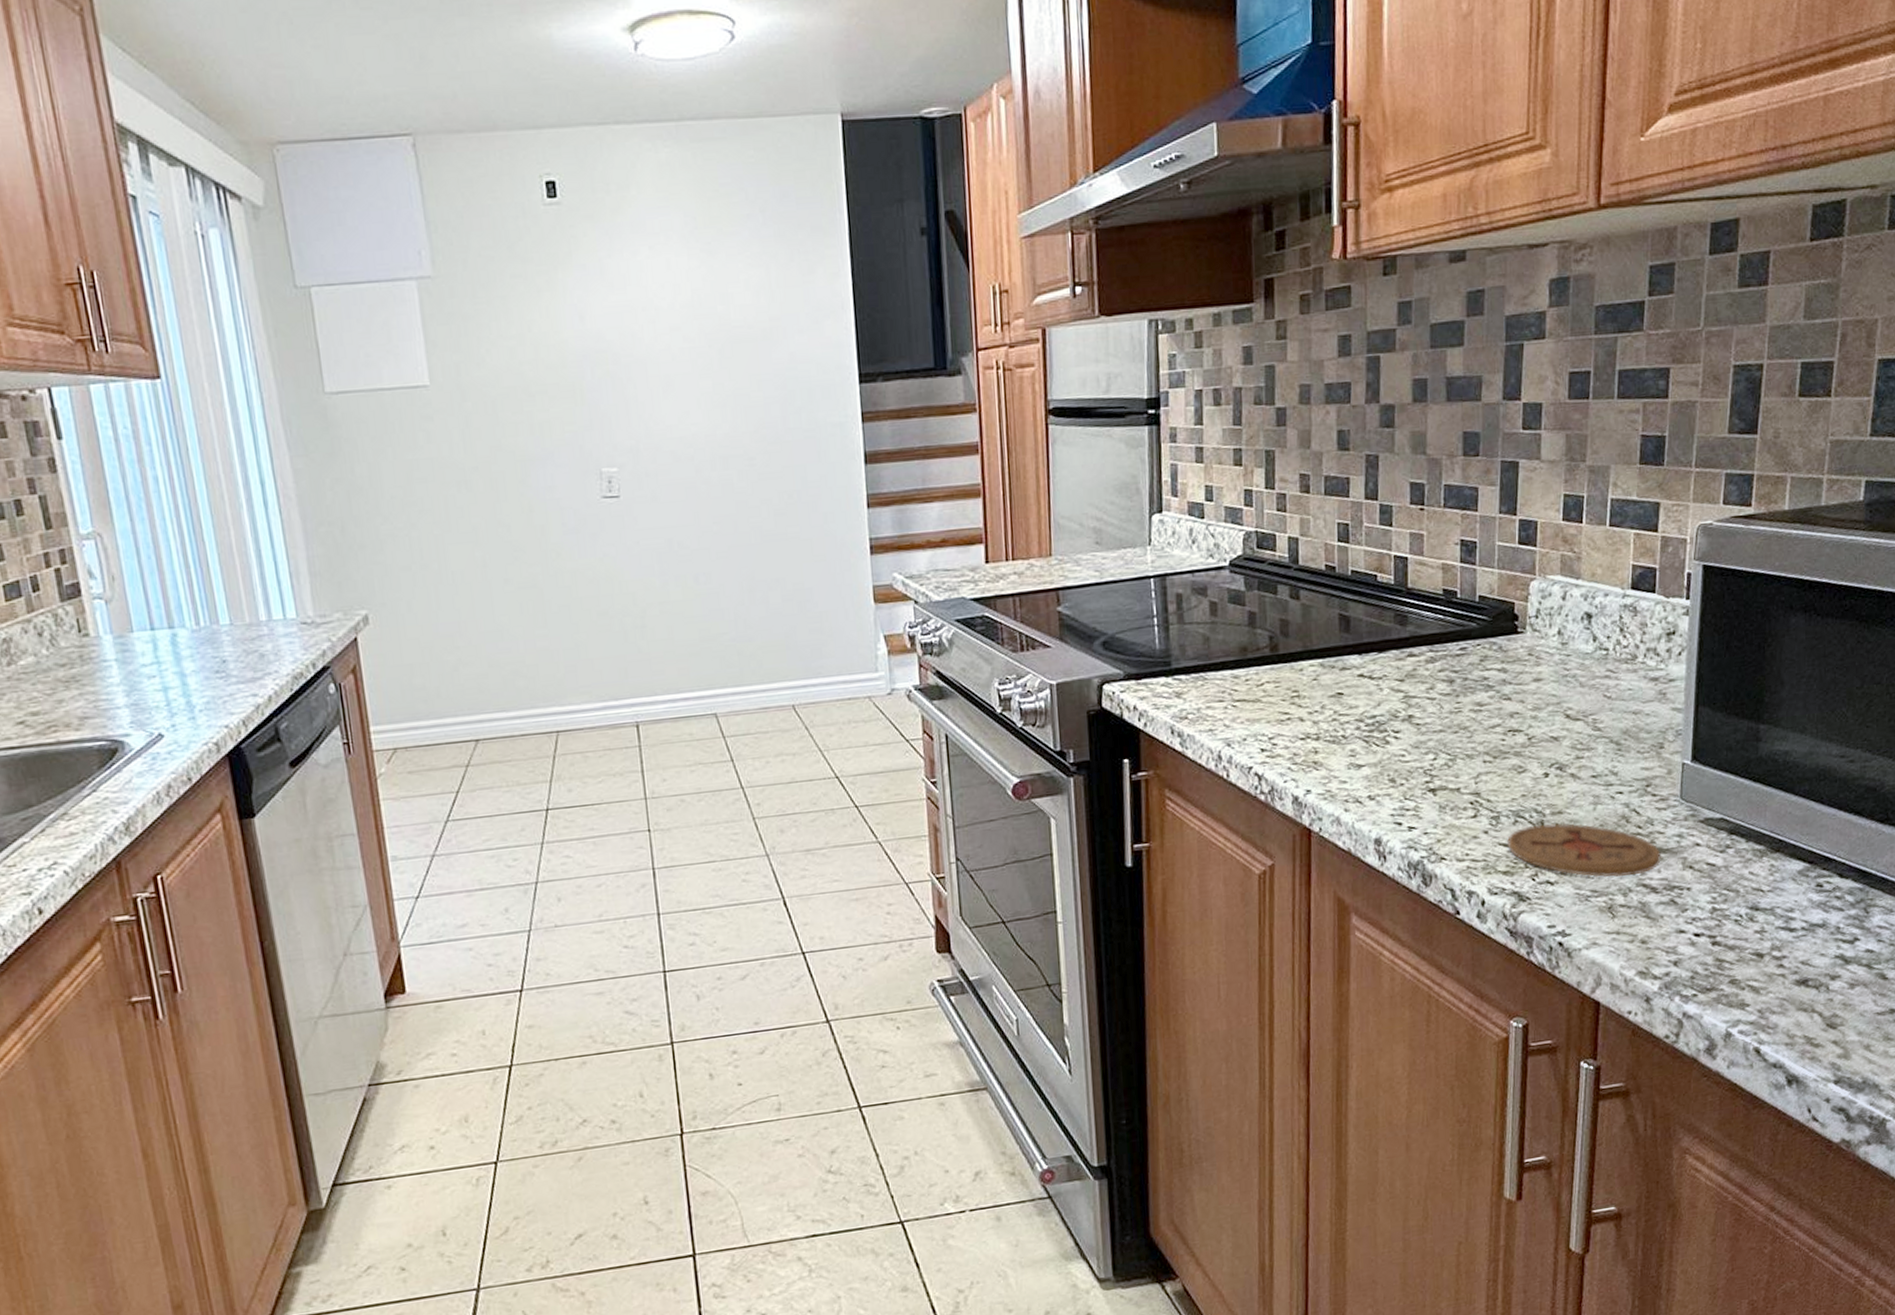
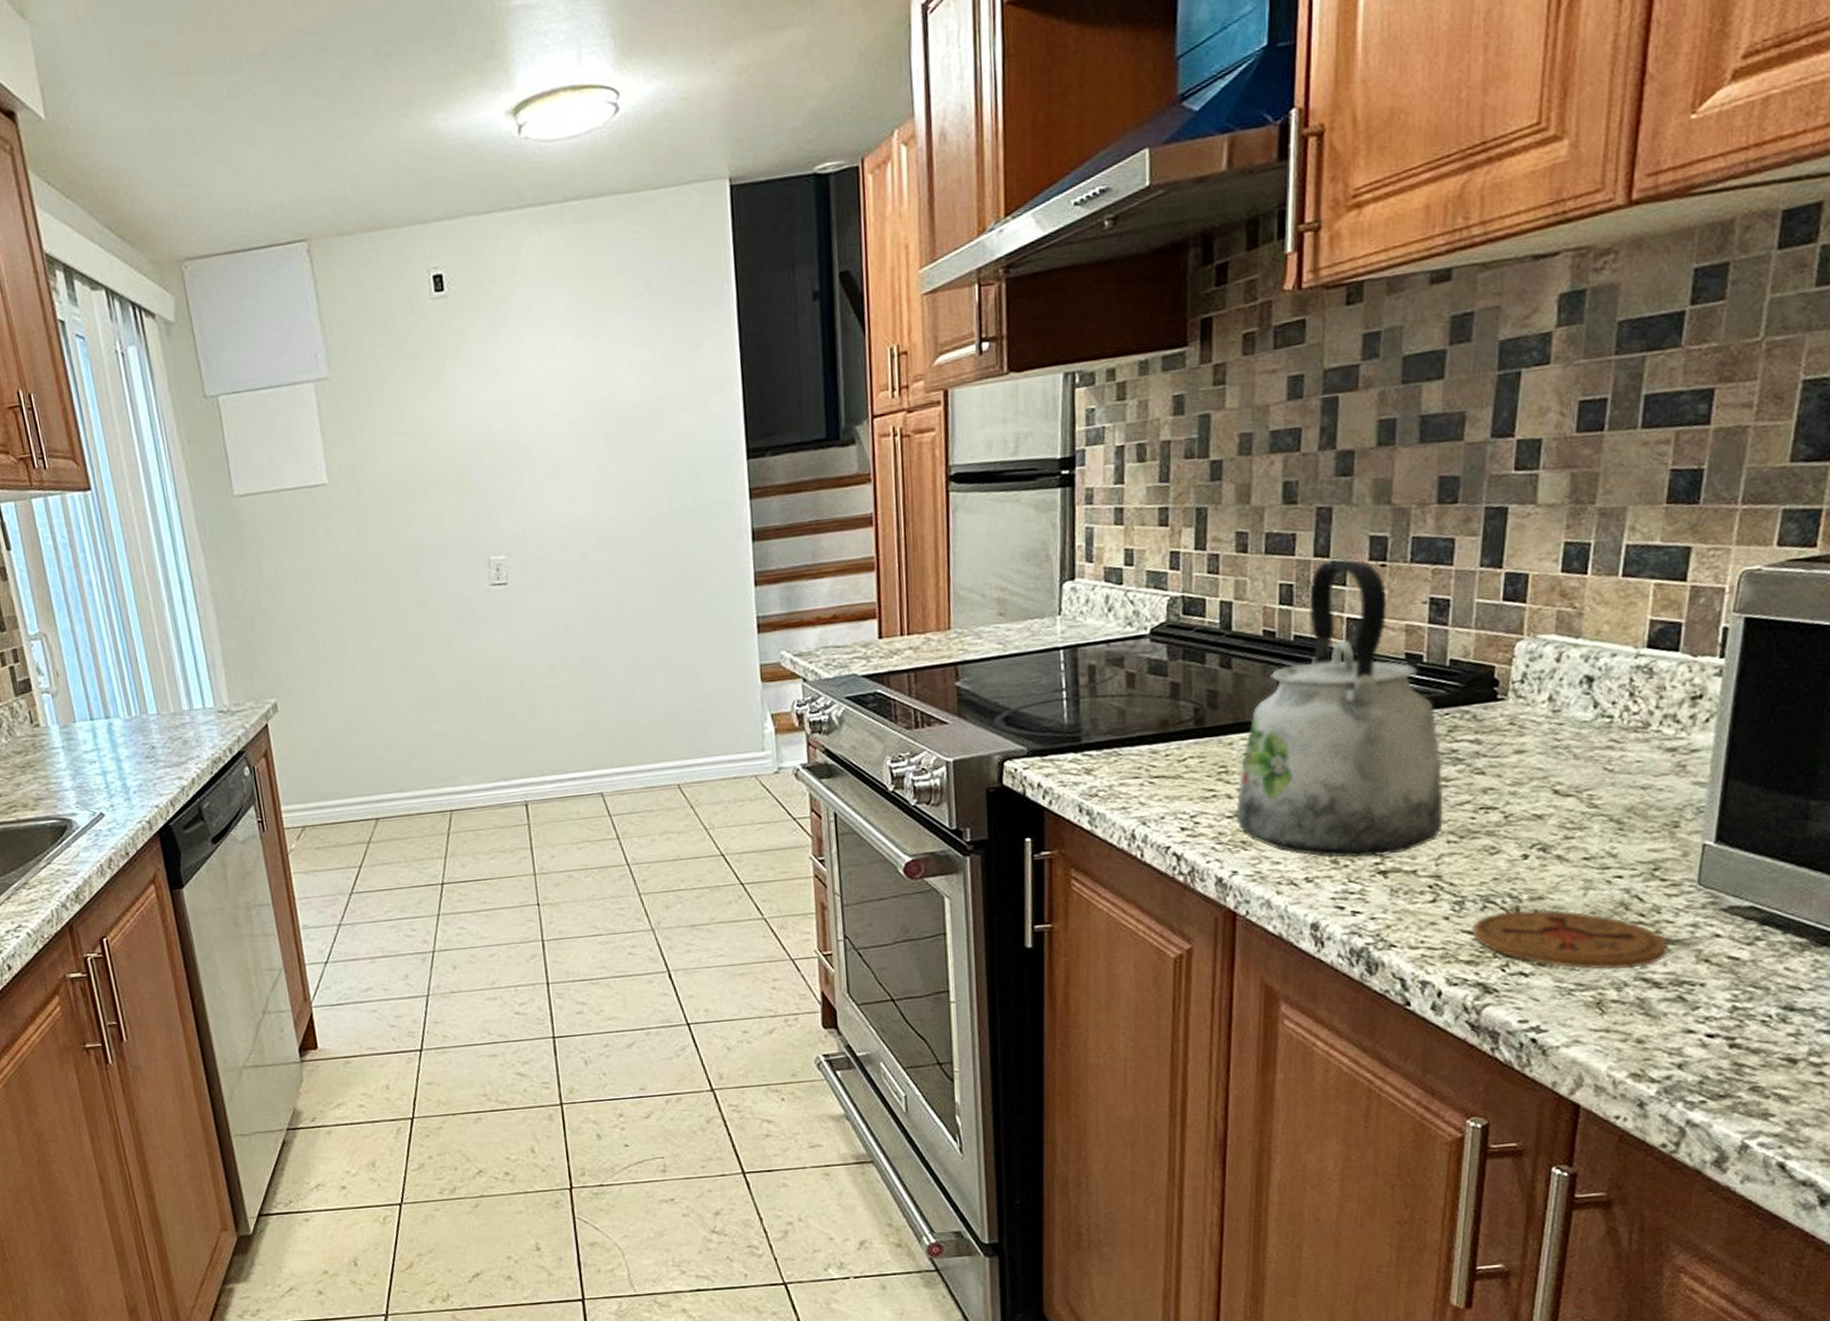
kettle: none [1306,502,1480,777] -> present [1234,558,1444,858]

